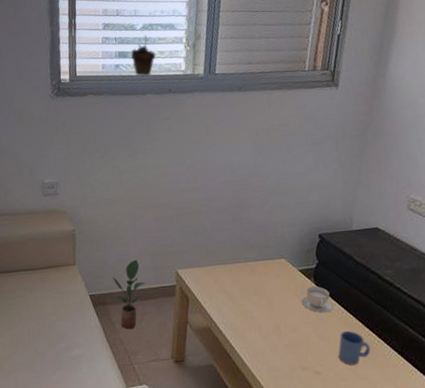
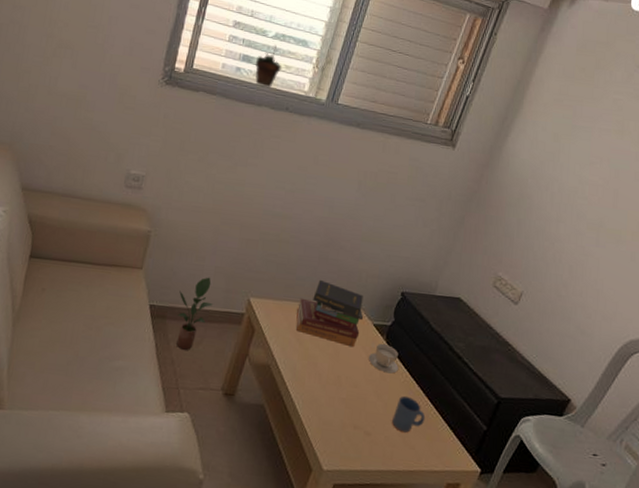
books: none [223,239,288,296] -> present [296,279,364,348]

